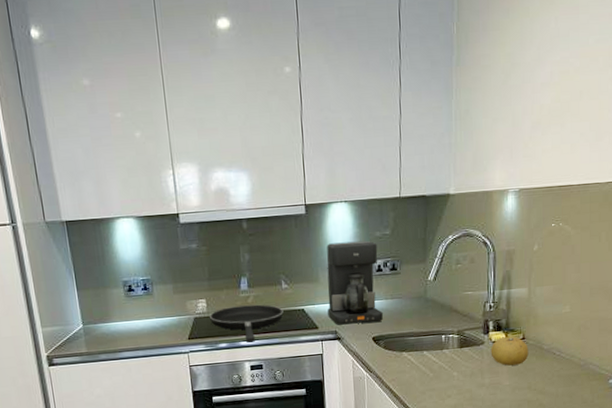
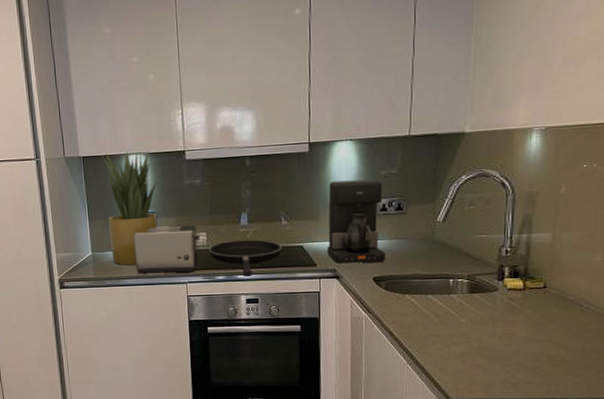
planter: none [87,214,154,338] -> present [101,150,159,266]
toaster: none [128,291,200,346] -> present [133,225,200,274]
fruit: present [490,336,529,366] -> none [505,284,550,316]

